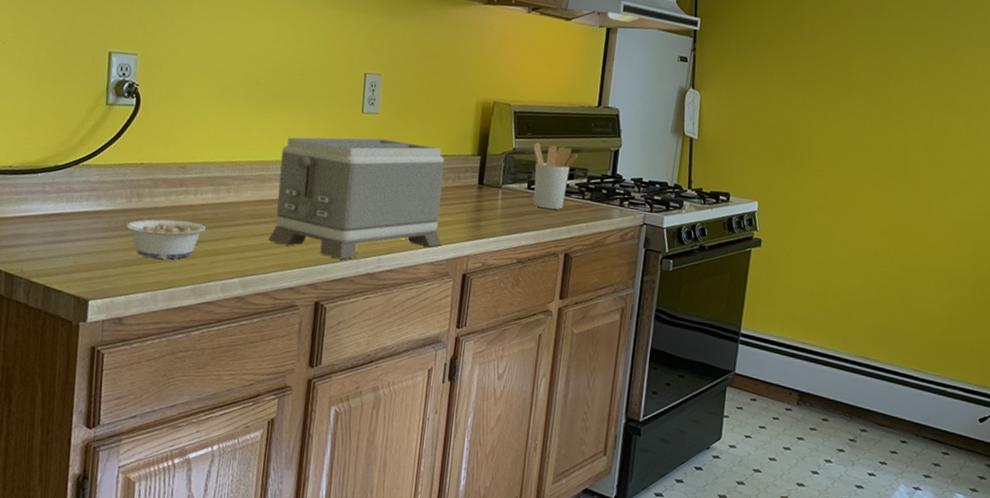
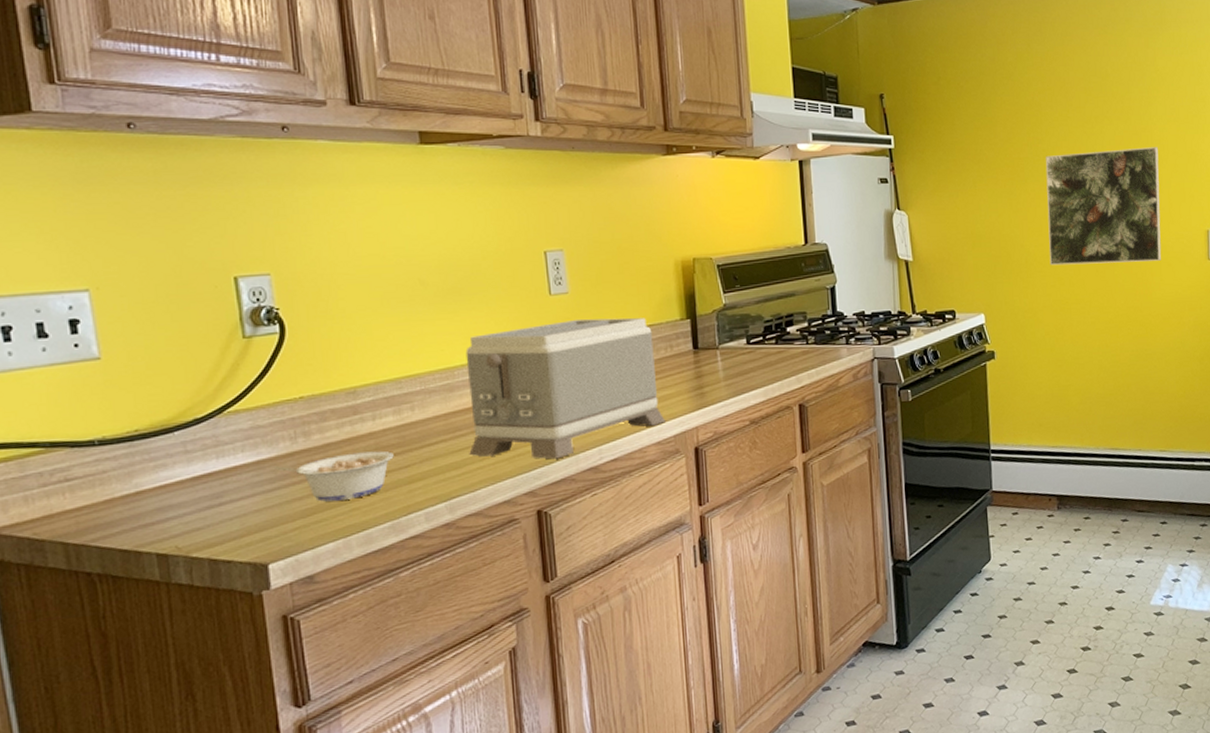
utensil holder: present [533,142,578,210] -> none [745,292,793,362]
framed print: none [832,60,965,182] -> present [1045,147,1162,266]

